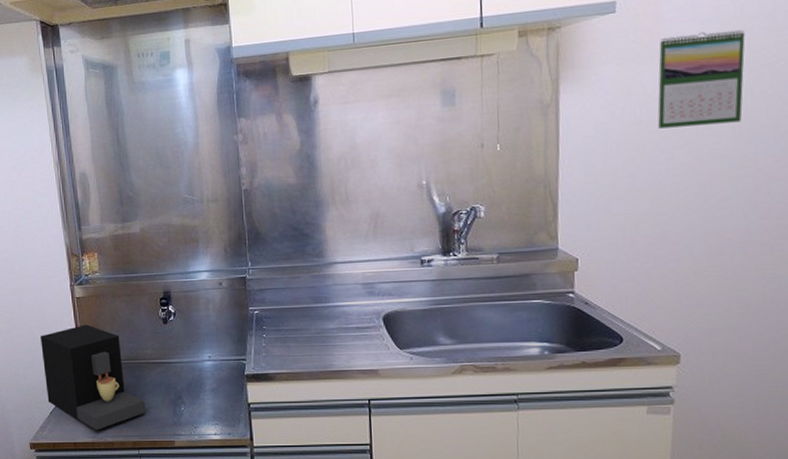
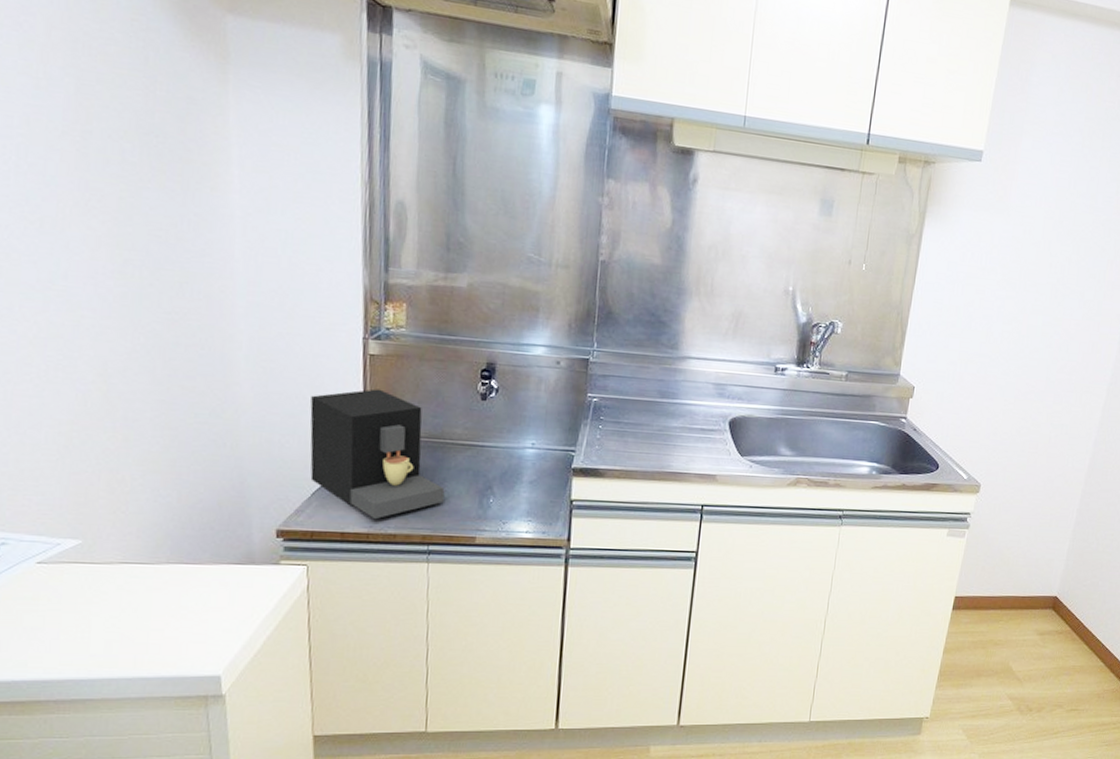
calendar: present [657,29,745,129] -> none [997,195,1074,285]

